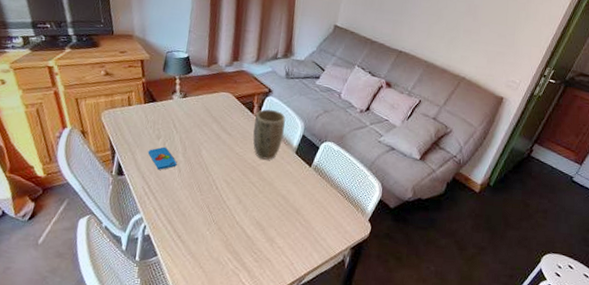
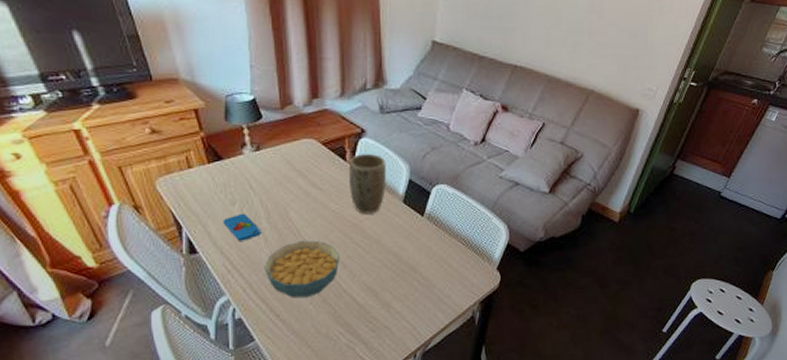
cereal bowl: none [174,175,238,225] -> present [264,240,341,298]

